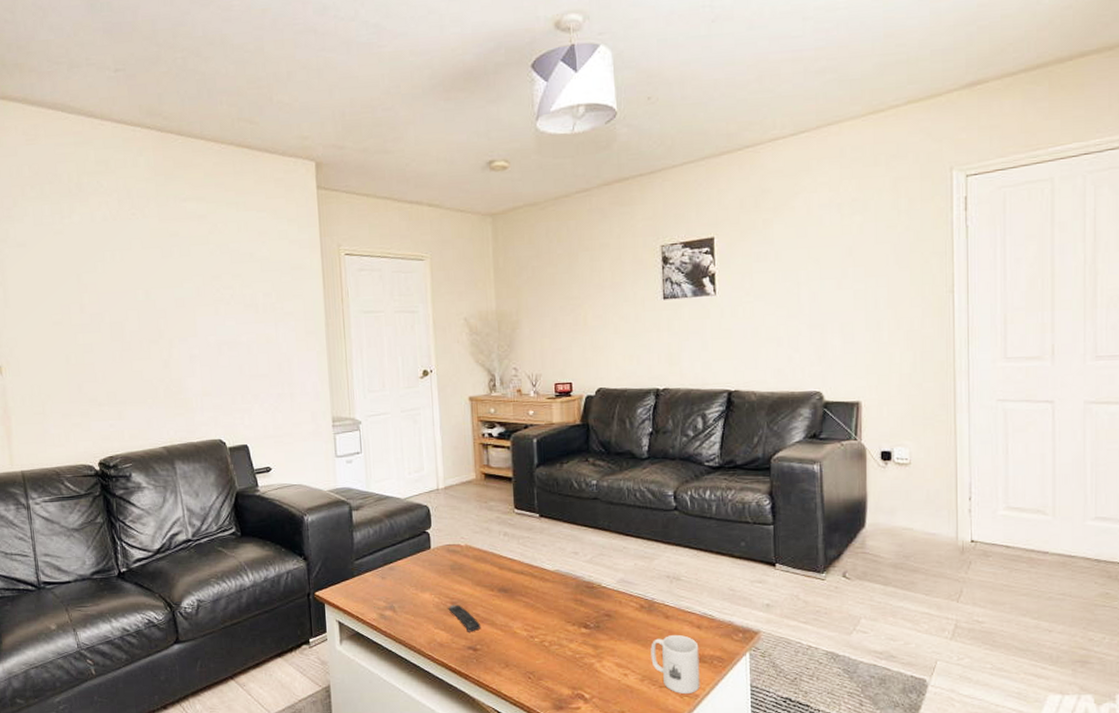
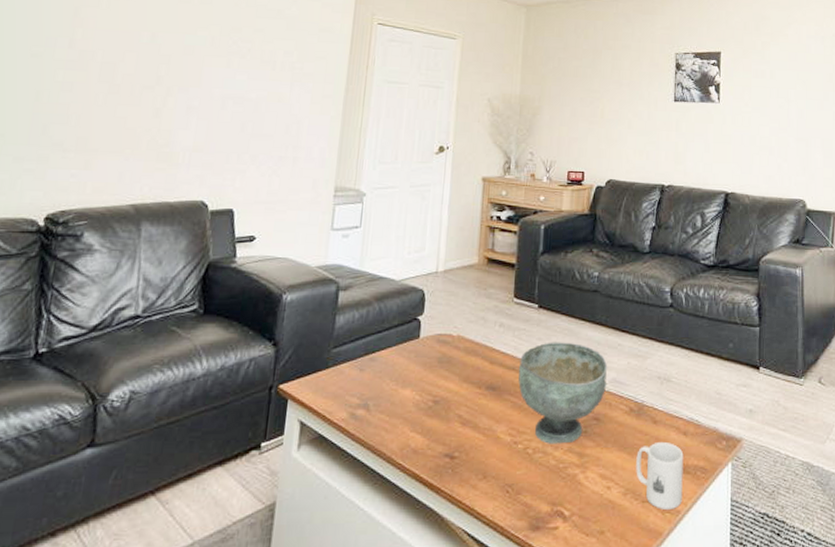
remote control: present [448,604,481,632] -> none [428,403,463,437]
decorative bowl: none [526,547,616,638] -> present [518,342,608,444]

